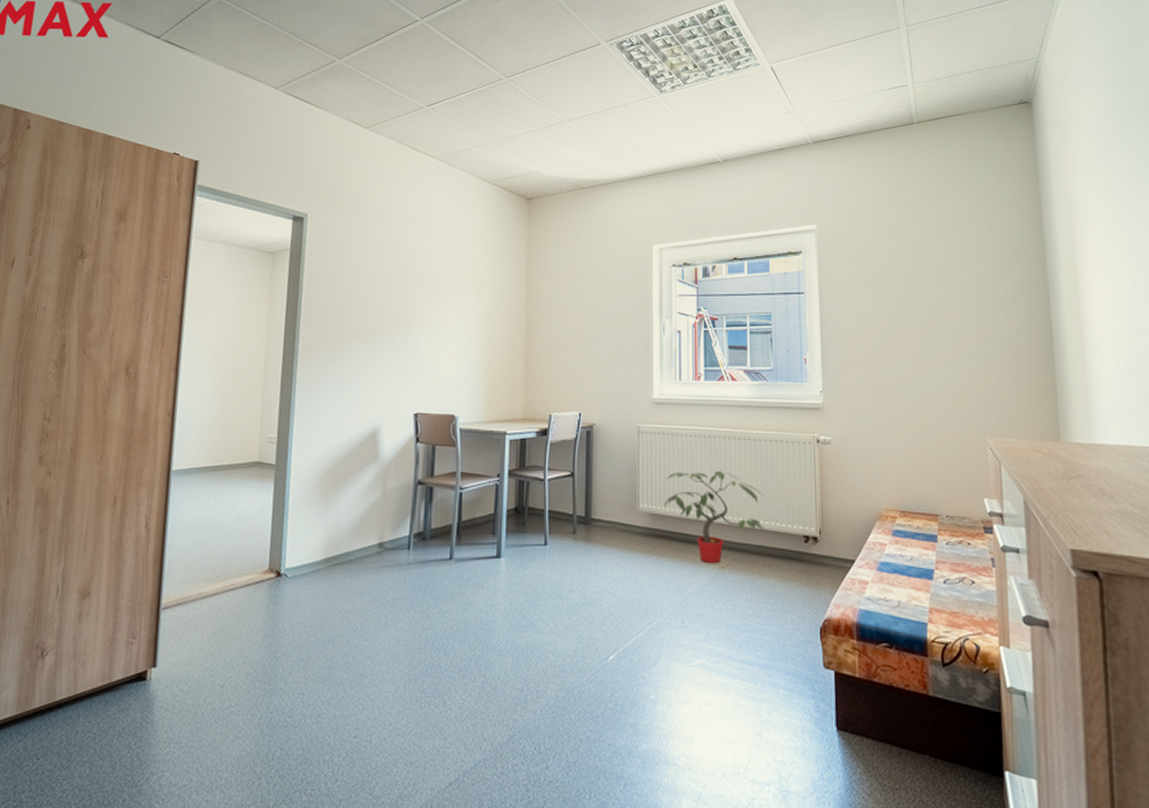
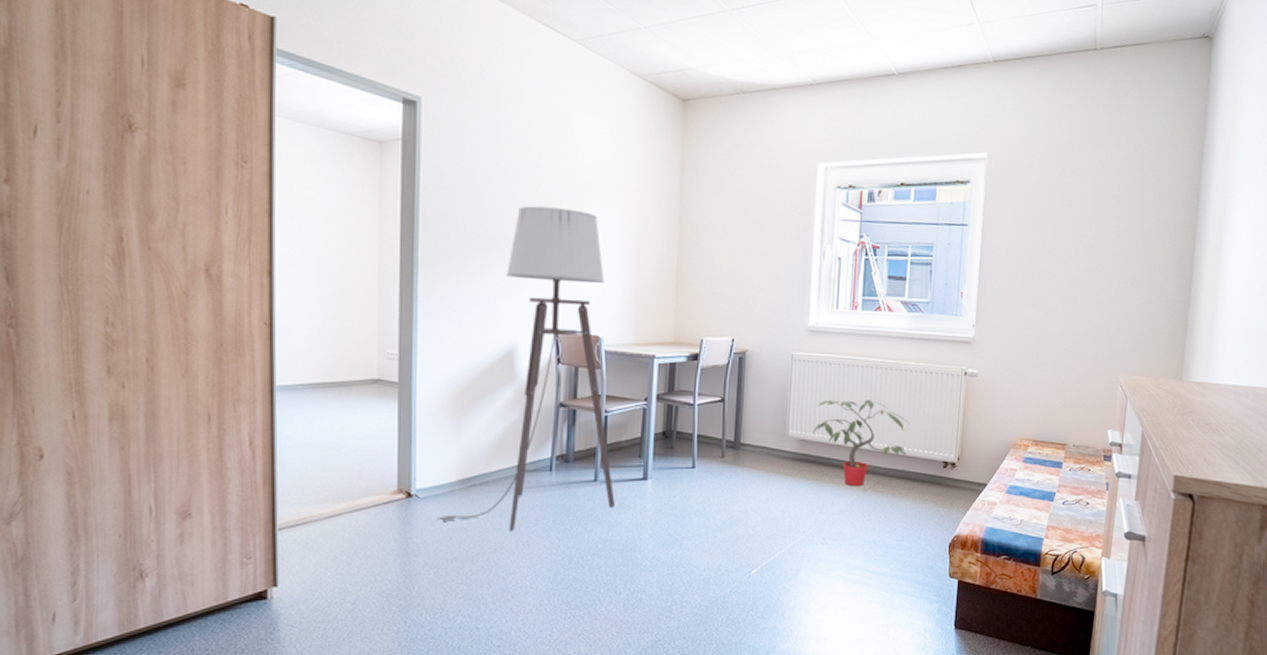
floor lamp: none [303,299,469,613] -> present [437,206,615,532]

